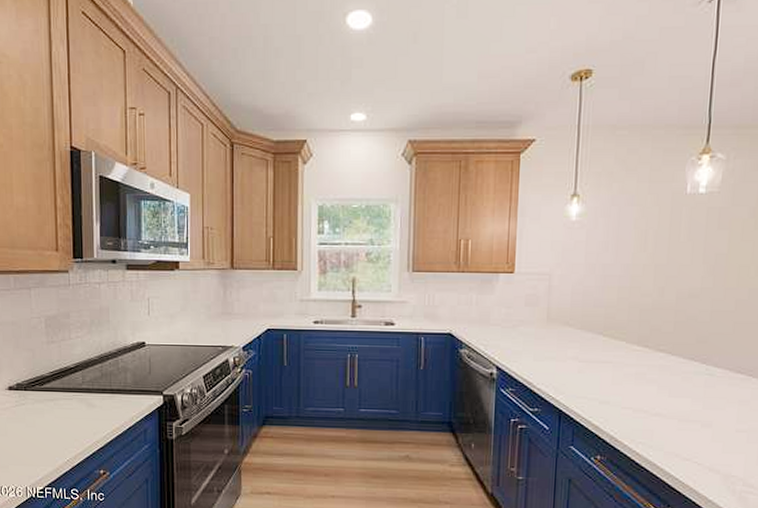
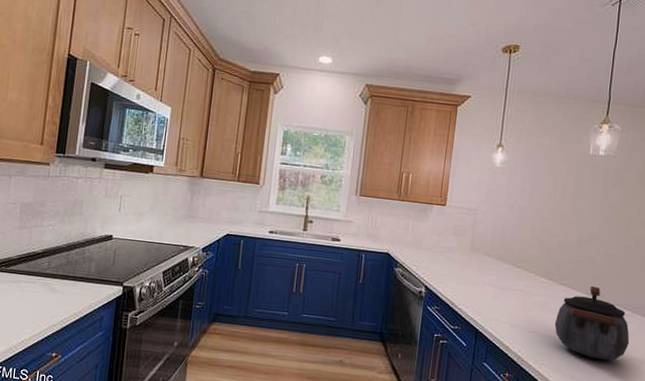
kettle: none [652,349,745,433] -> present [554,285,630,361]

